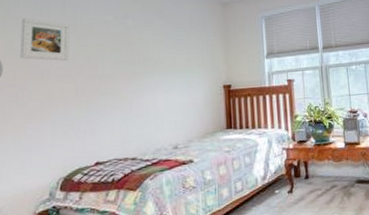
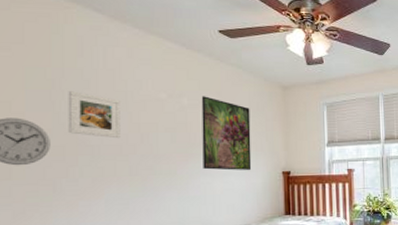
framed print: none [145,16,193,87] -> present [201,96,252,171]

